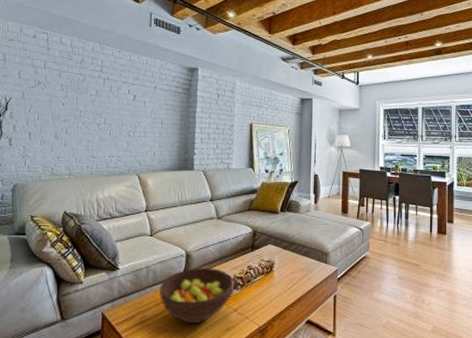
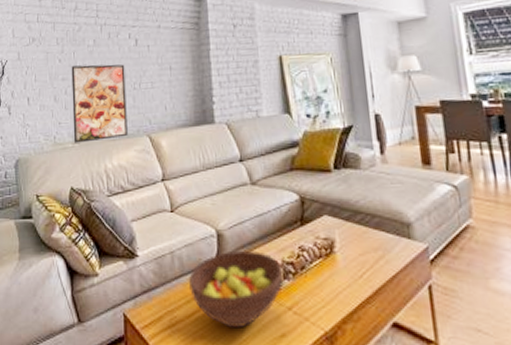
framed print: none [70,110,122,176] -> present [71,64,128,143]

